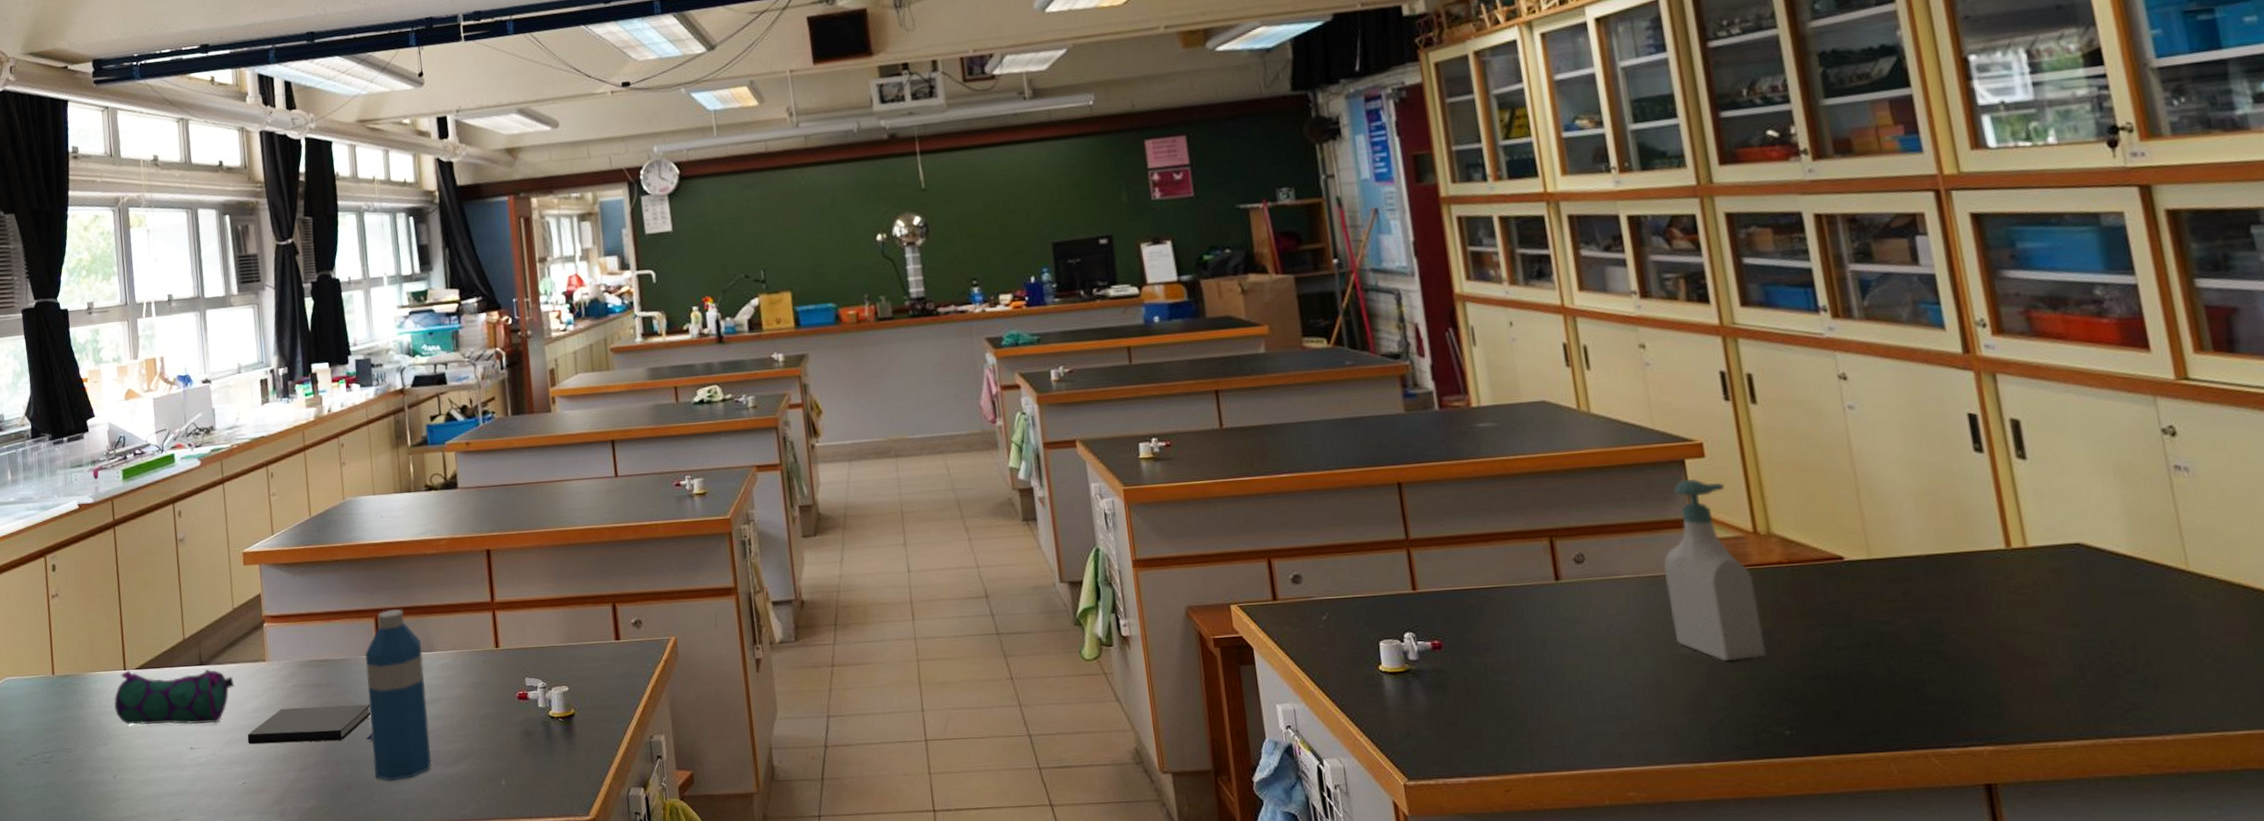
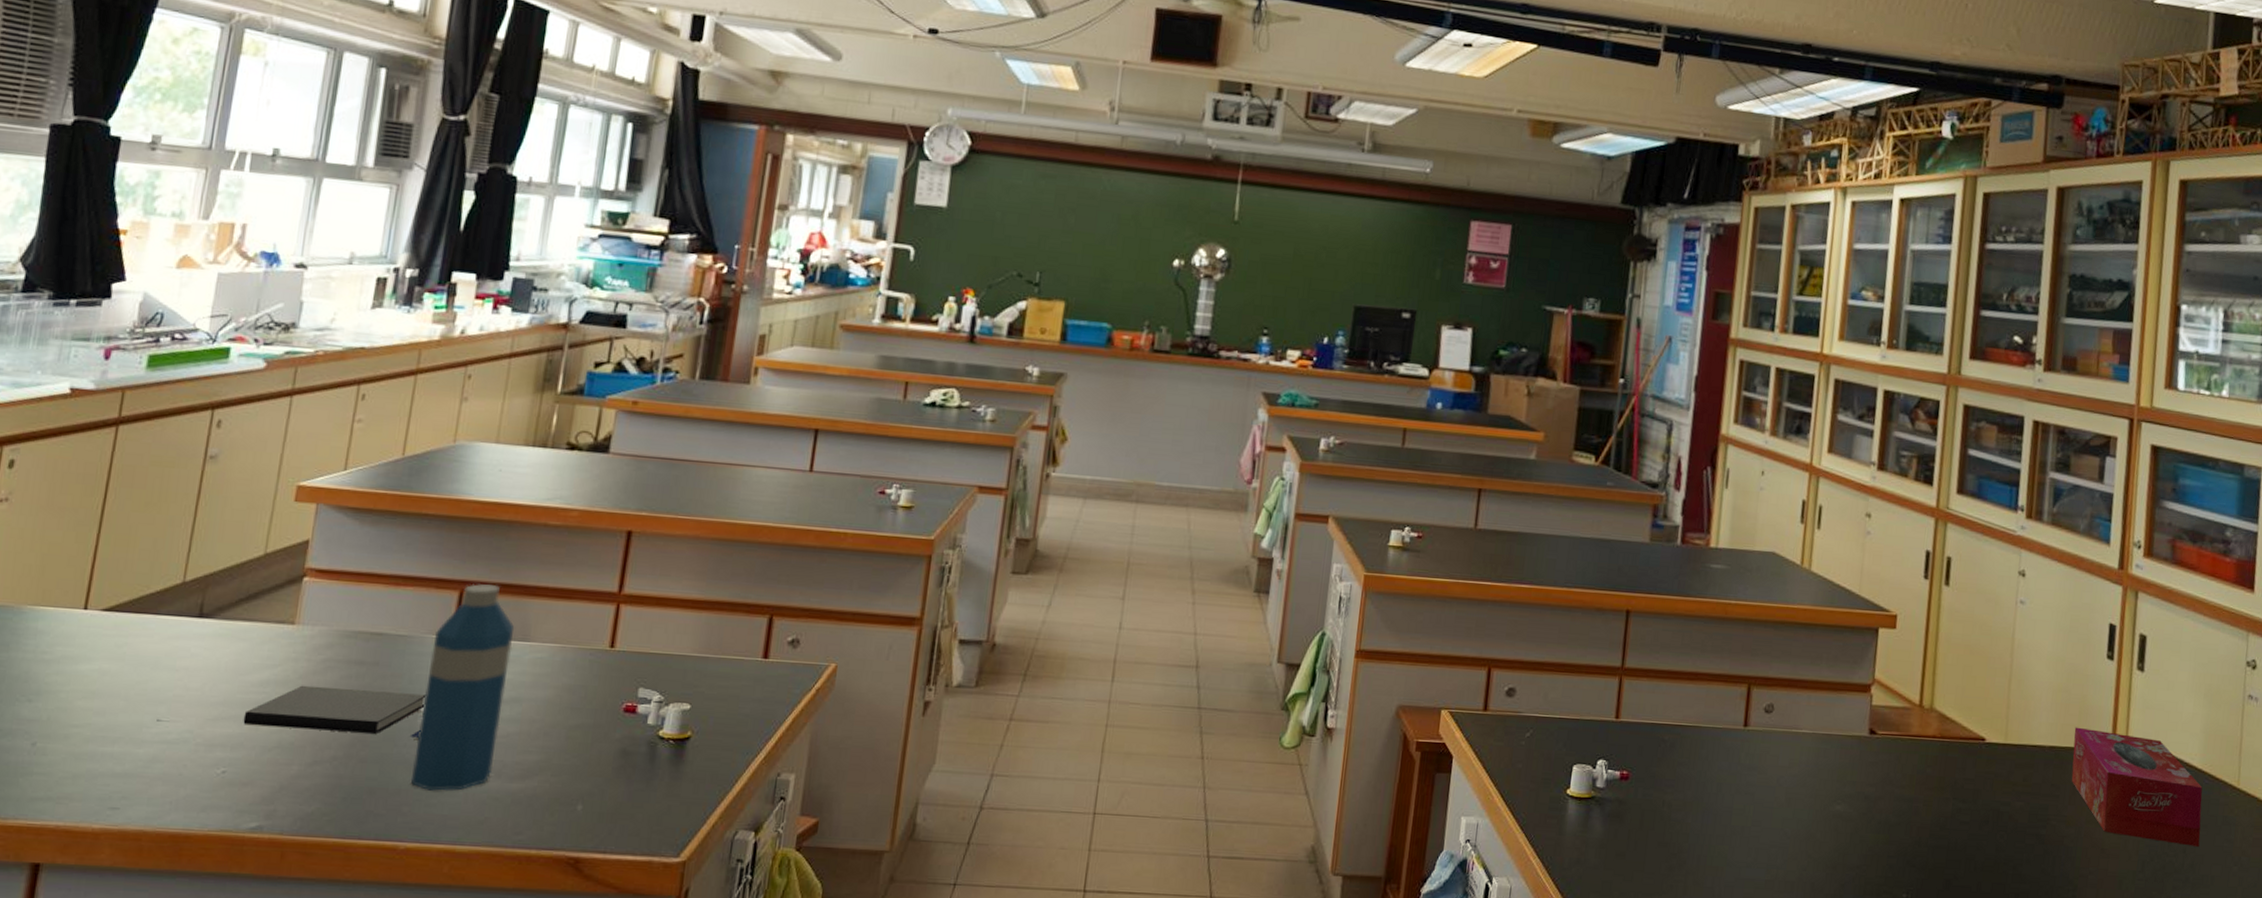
pencil case: present [113,669,235,725] -> none [56,610,243,692]
soap bottle: present [1663,478,1766,662] -> none [1833,647,1910,824]
tissue box: none [1952,530,2152,643] -> present [2071,727,2203,847]

